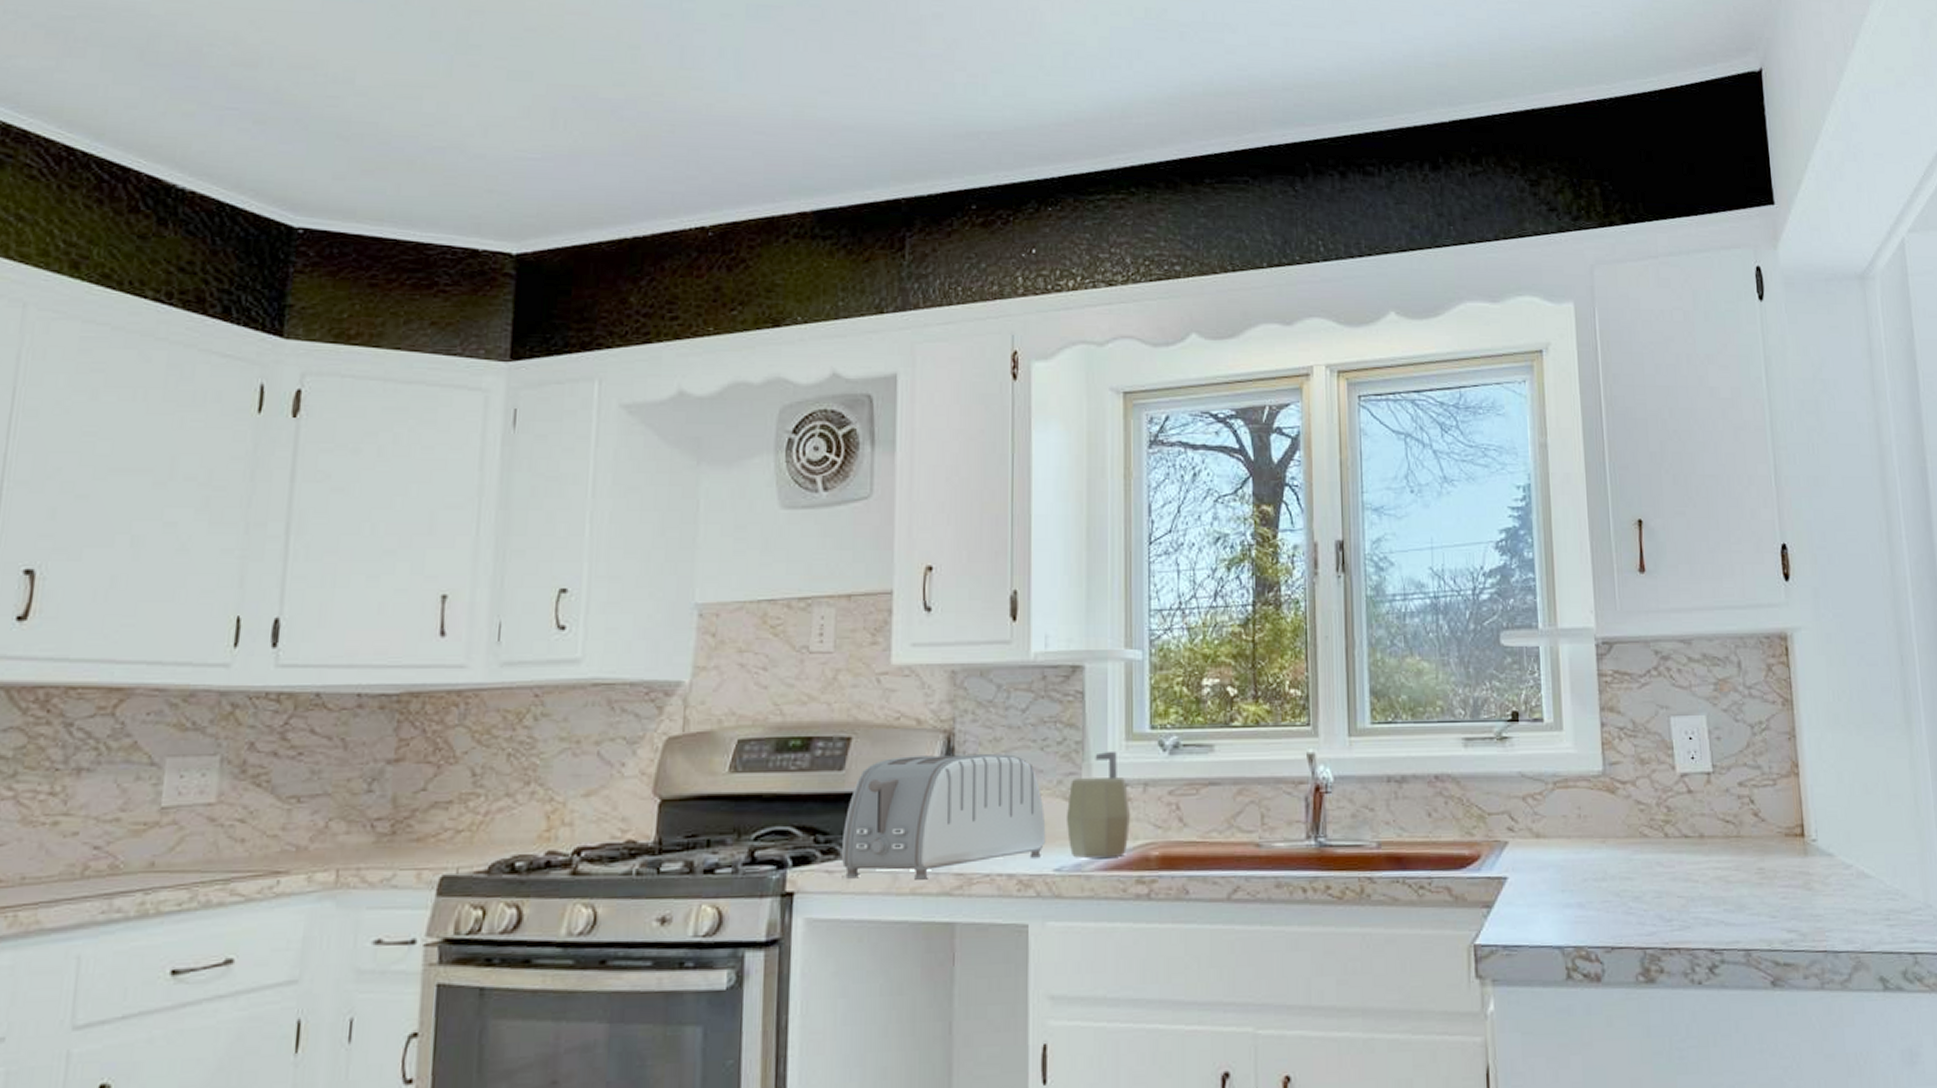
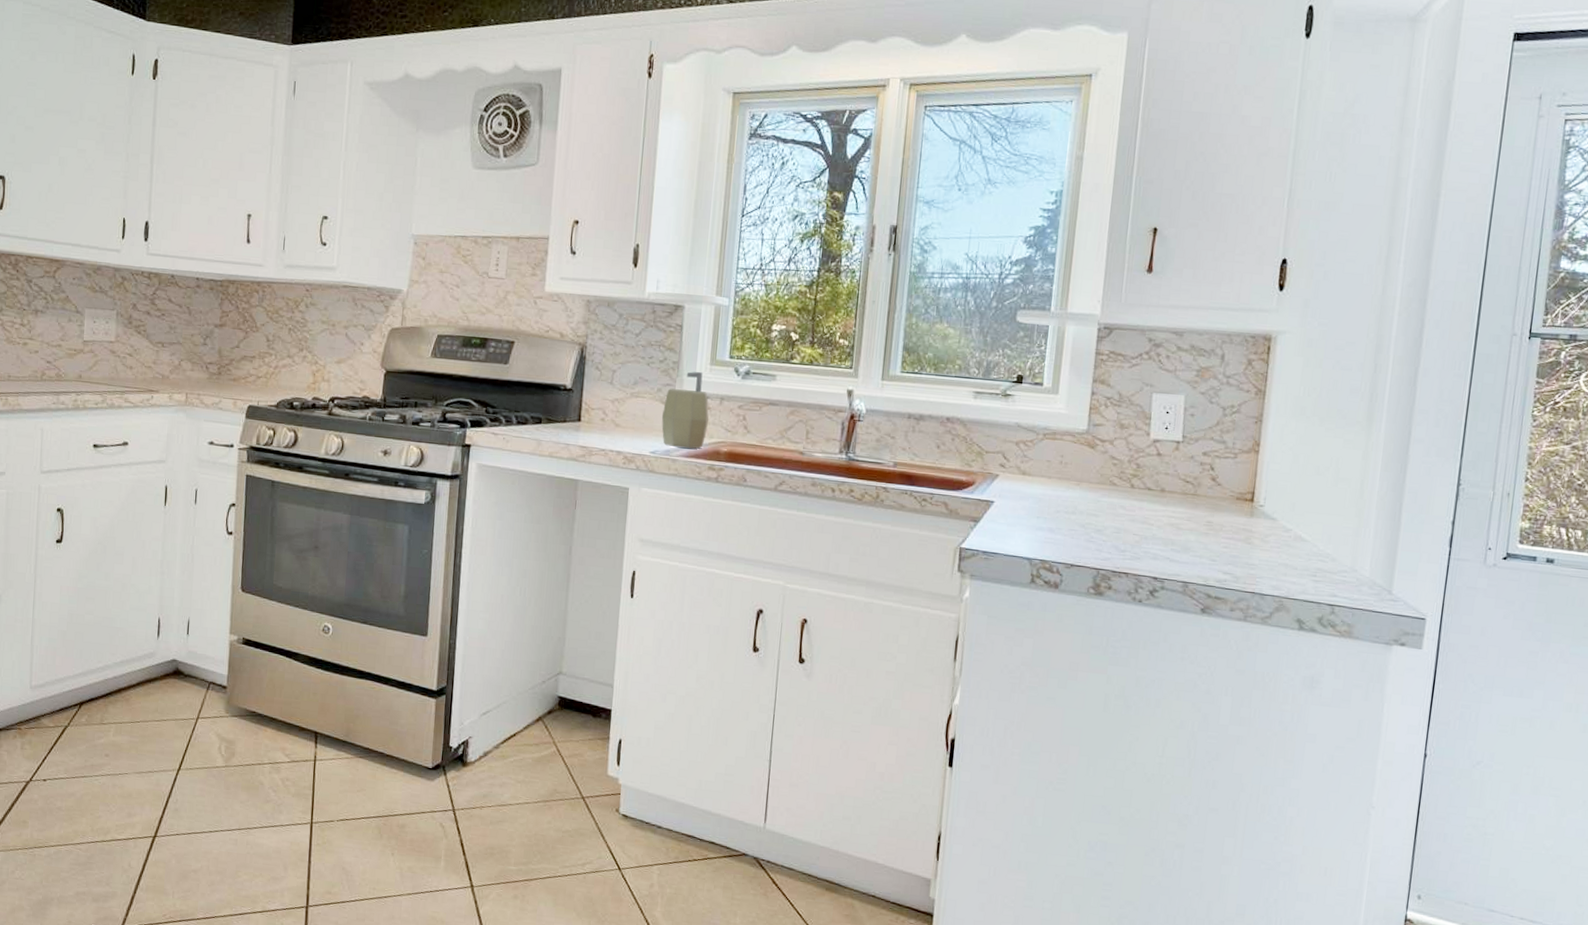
toaster: present [841,753,1046,880] -> none [503,359,647,447]

